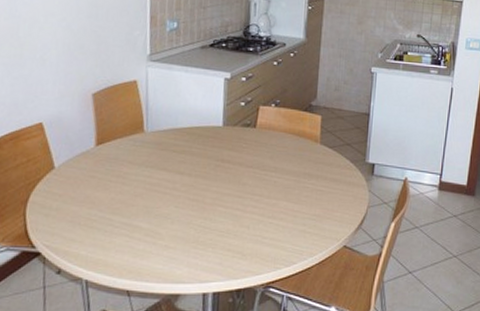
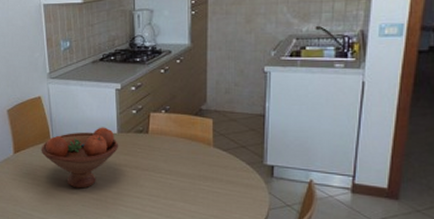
fruit bowl: none [130,118,224,188] -> present [41,127,119,189]

